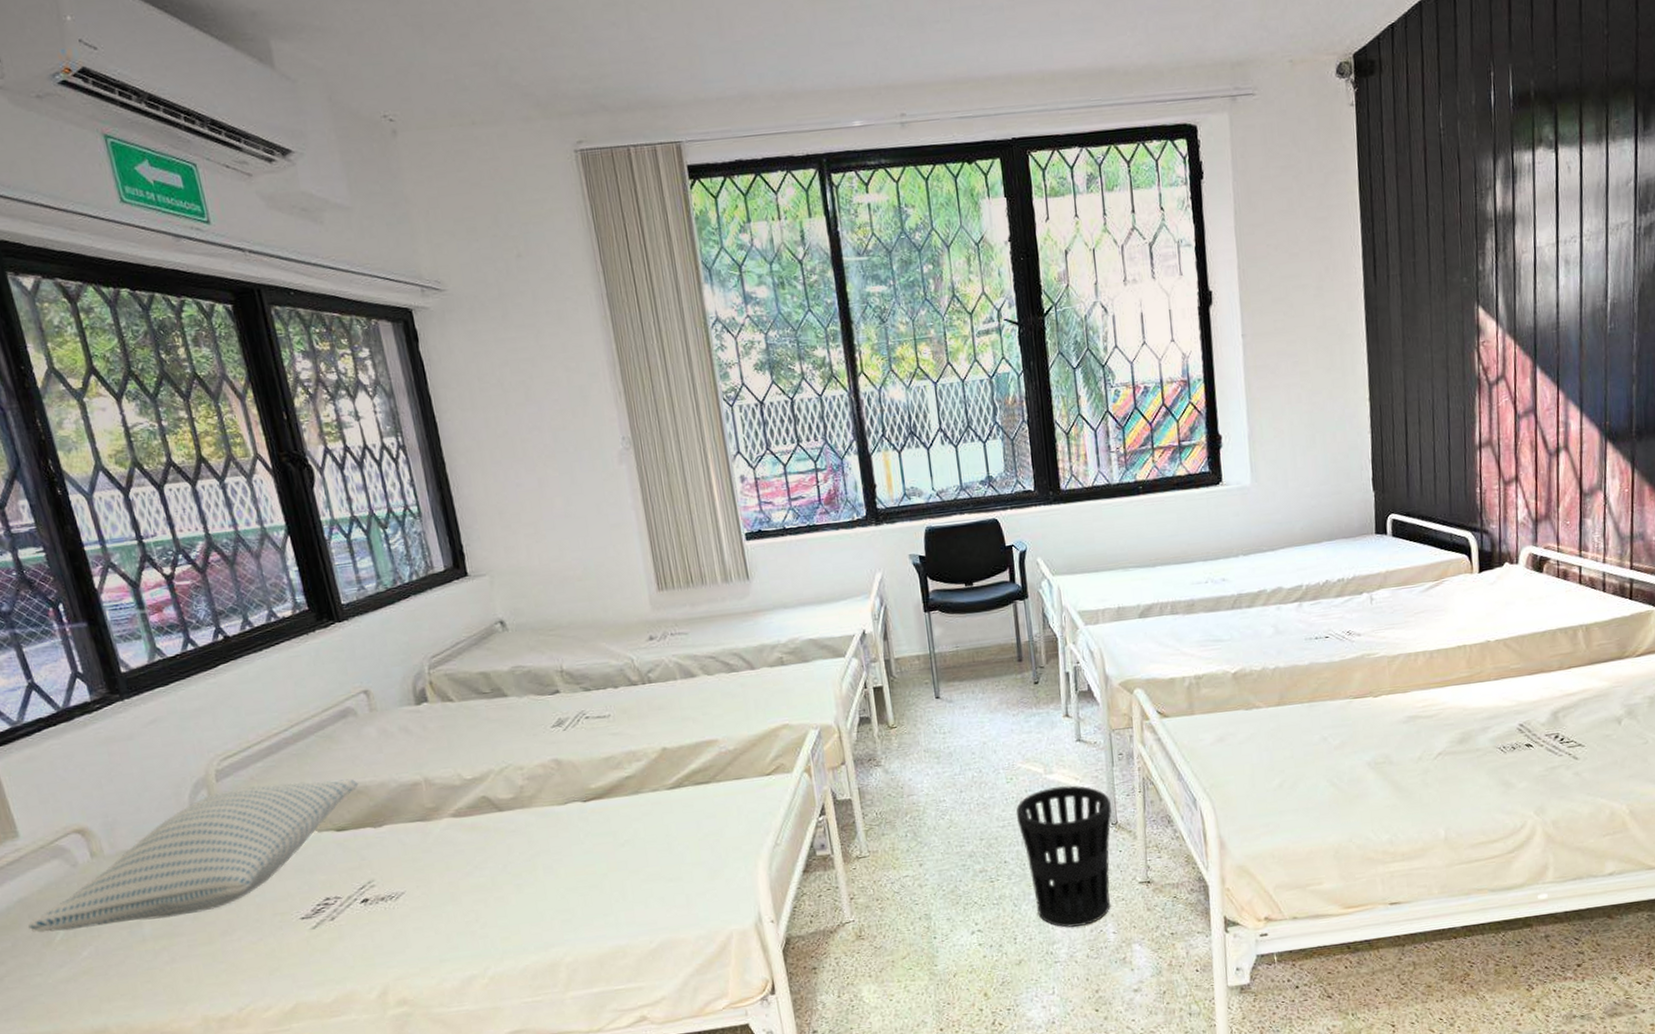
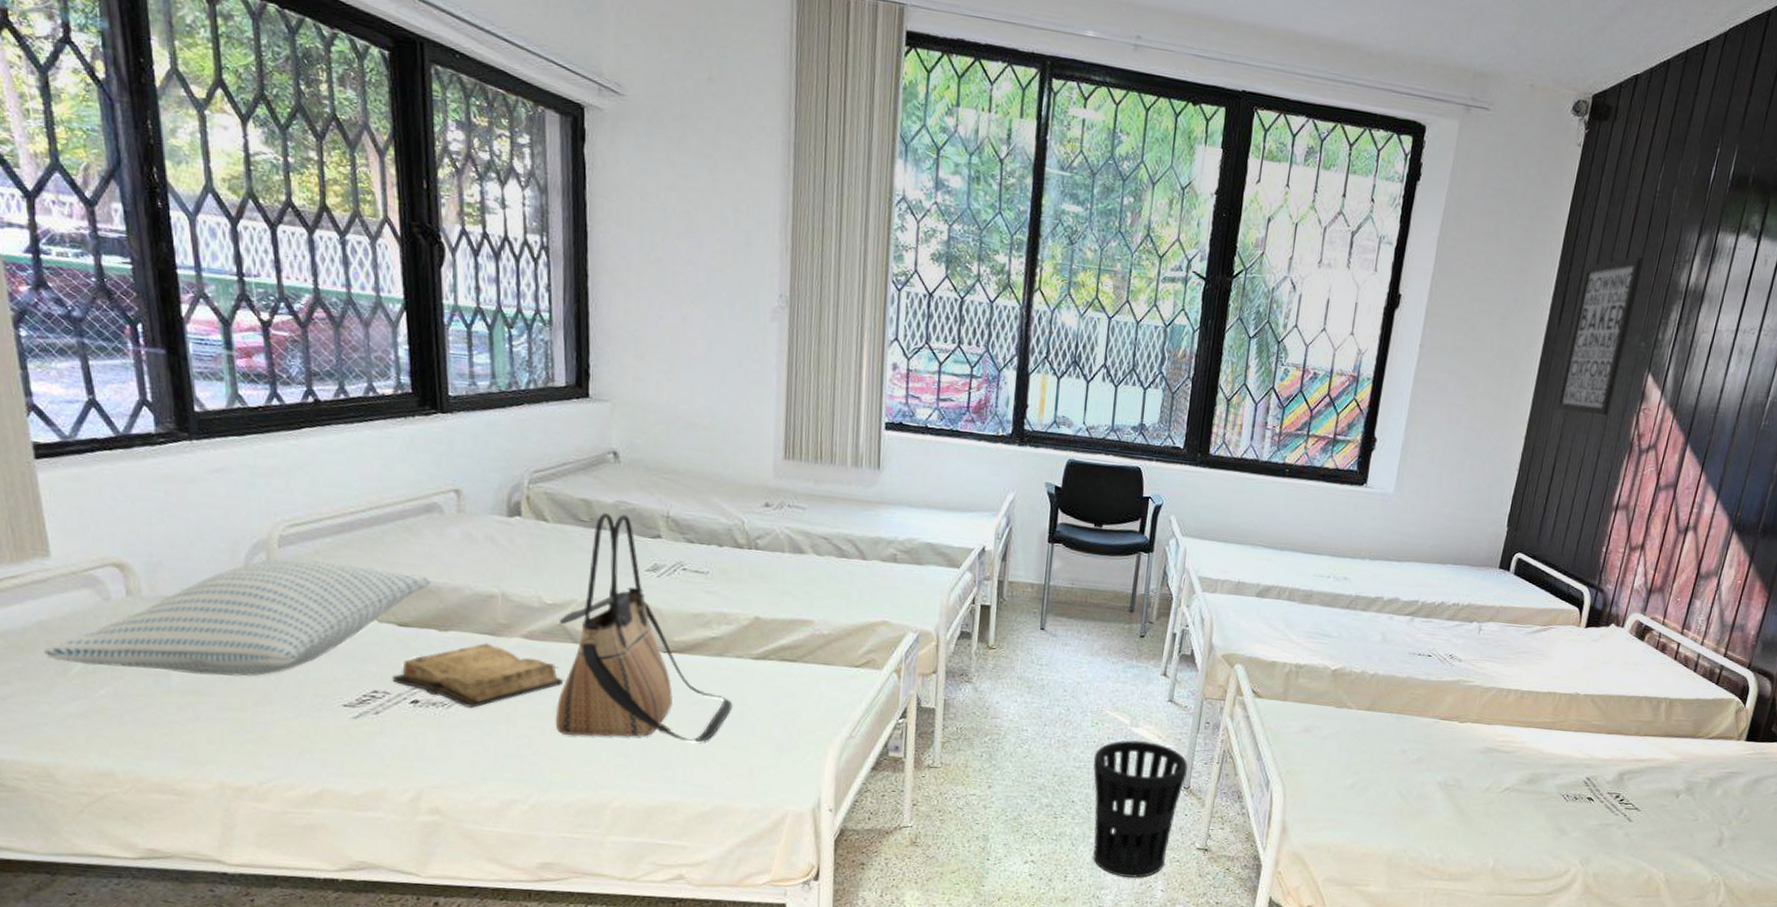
diary: none [340,829,497,896] -> present [392,643,564,709]
tote bag: none [481,677,659,902] -> present [555,513,733,743]
wall art: none [1388,195,1448,365] -> present [1556,256,1643,417]

